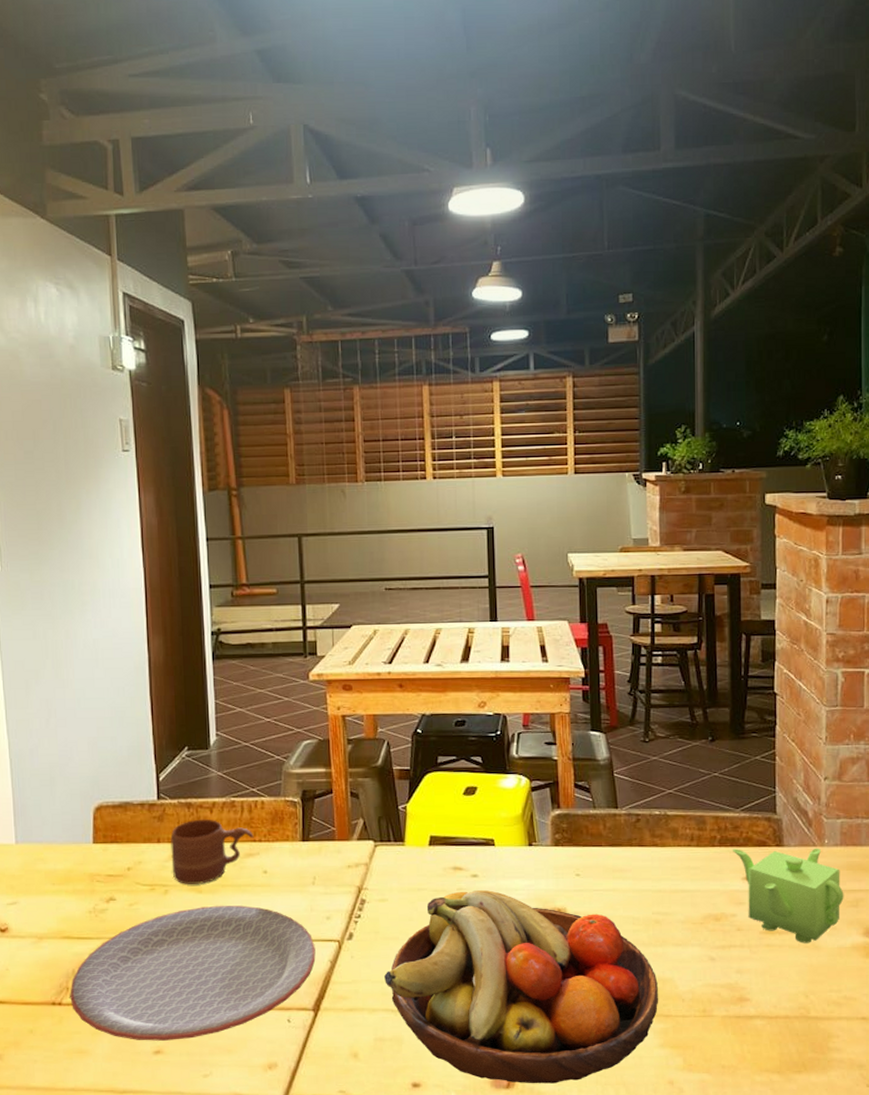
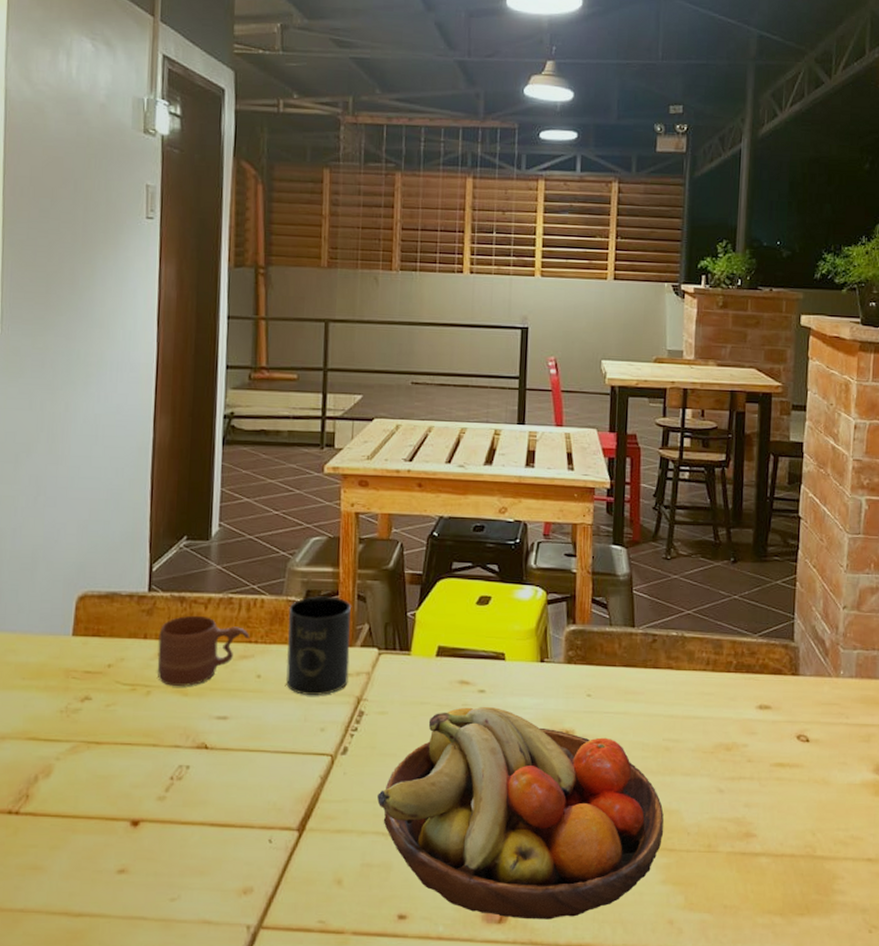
plate: present [70,905,316,1041] -> none [29,710,306,859]
mug: none [287,795,348,887] -> present [286,596,351,695]
teapot: present [732,848,844,943] -> none [747,675,857,778]

